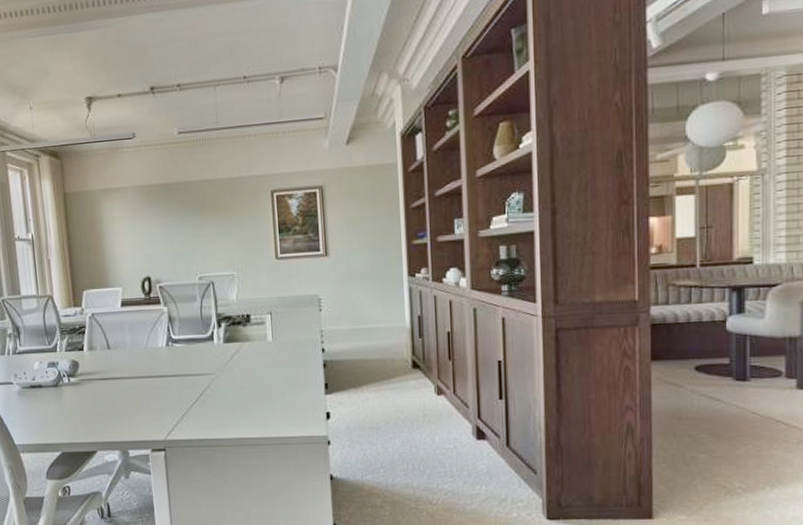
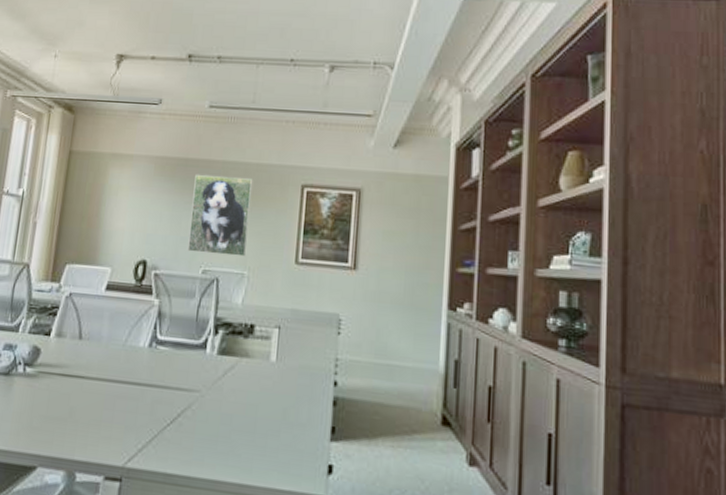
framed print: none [177,192,233,264] -> present [187,175,253,257]

